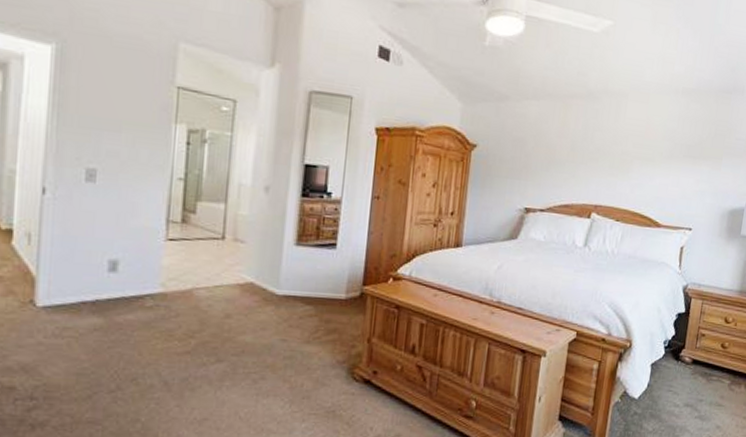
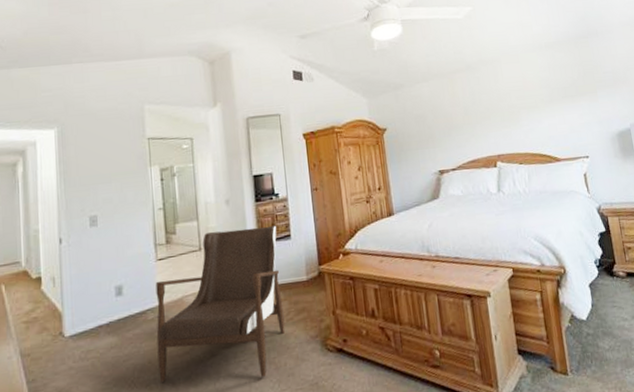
armchair: none [149,220,322,394] -> present [155,225,285,382]

